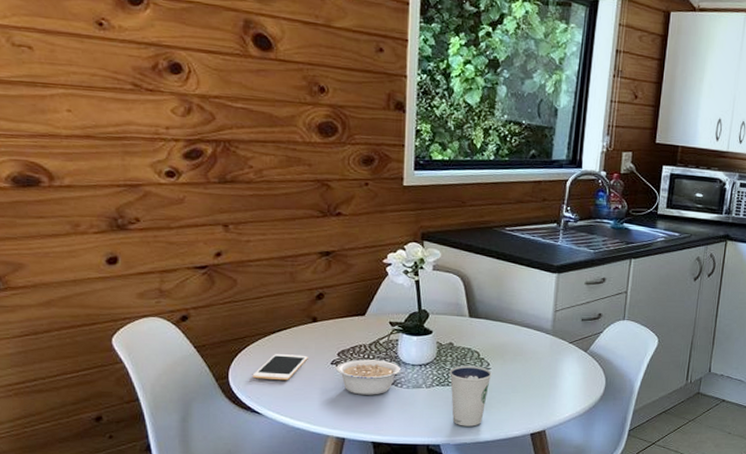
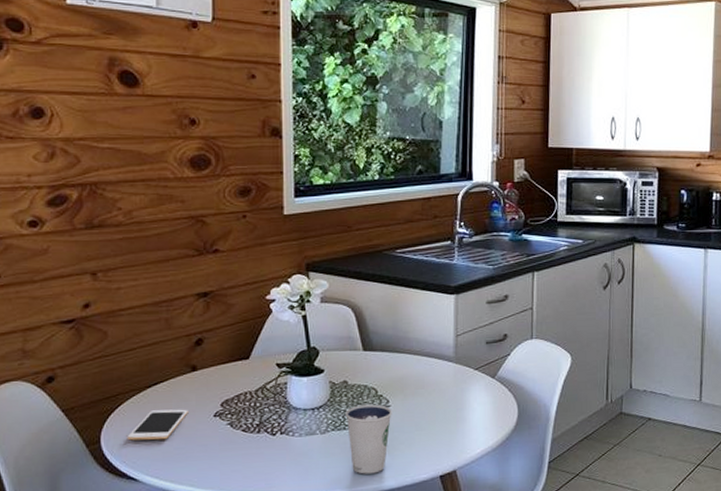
legume: present [336,359,404,395] -> none [220,407,295,449]

